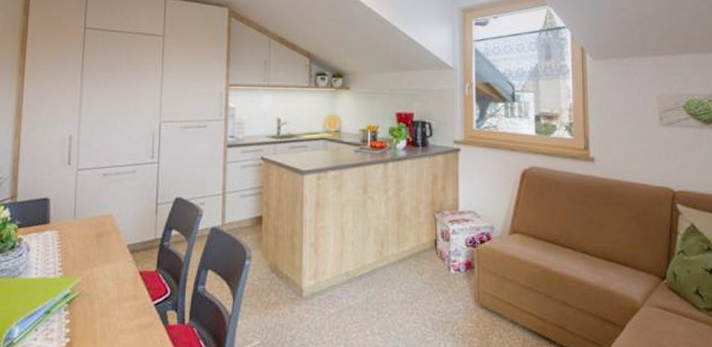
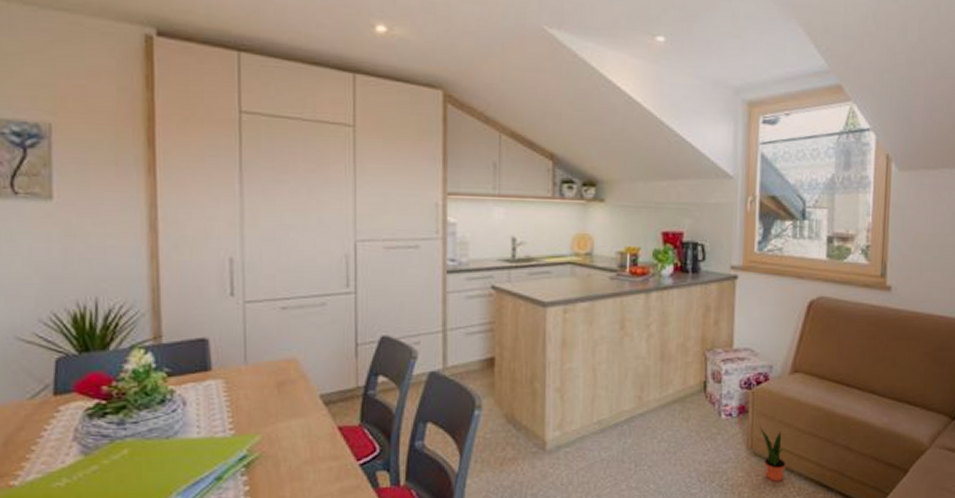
potted plant: none [485,280,510,333] -> present [760,426,786,481]

